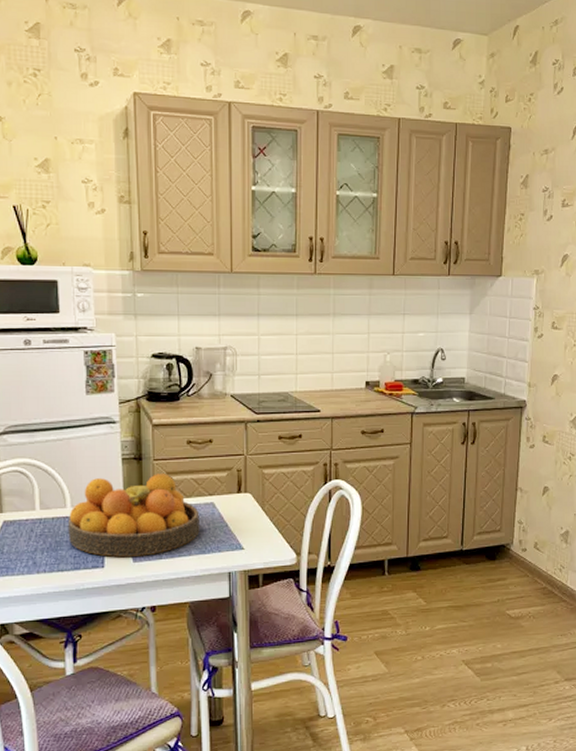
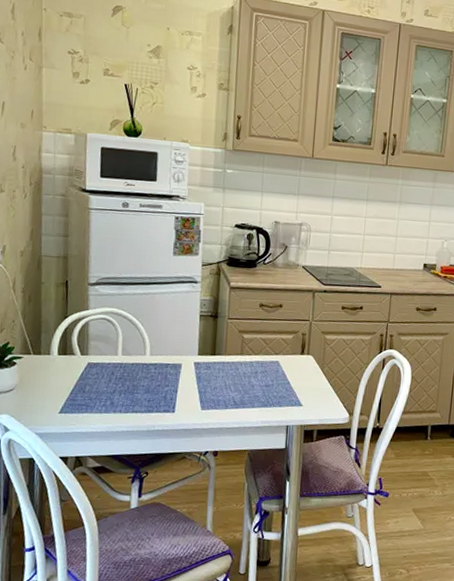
fruit bowl: present [67,474,200,558] -> none [145,331,265,405]

